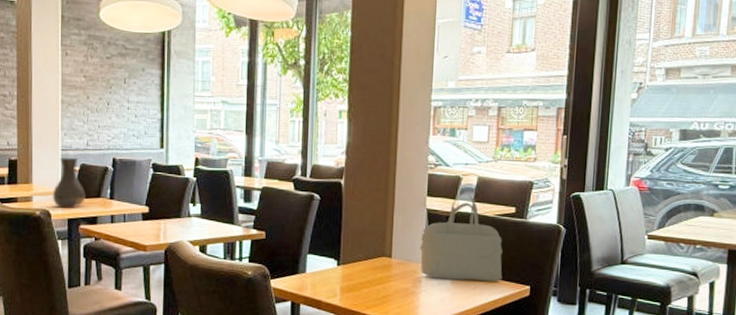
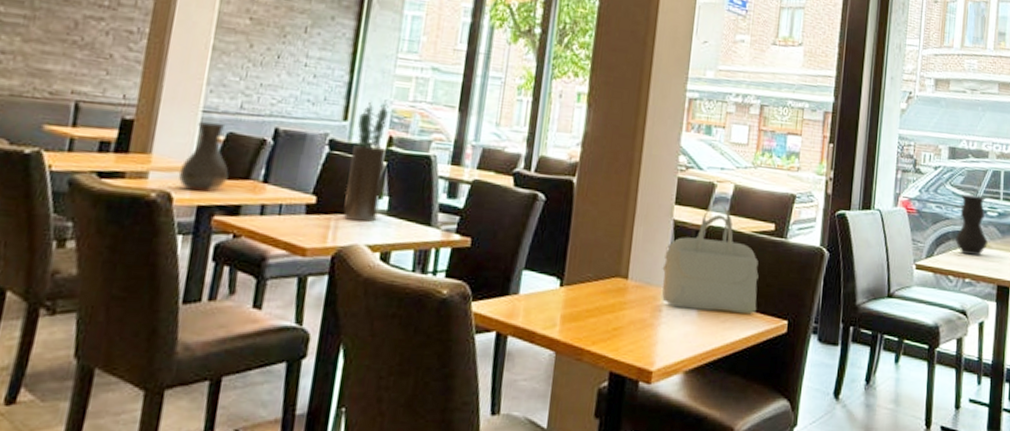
vase: none [168,130,195,225] -> present [343,99,389,223]
vase: none [687,171,719,225] -> present [955,194,988,256]

